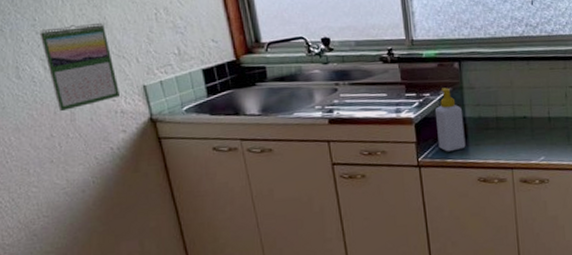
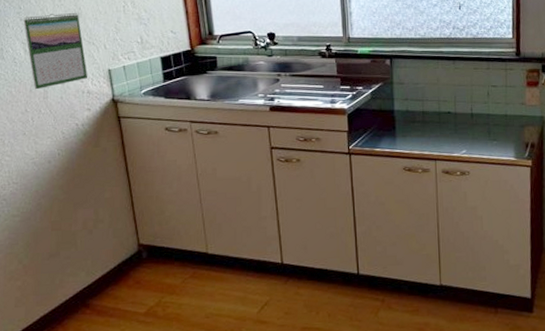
soap bottle: present [434,87,466,152] -> none [366,82,393,142]

